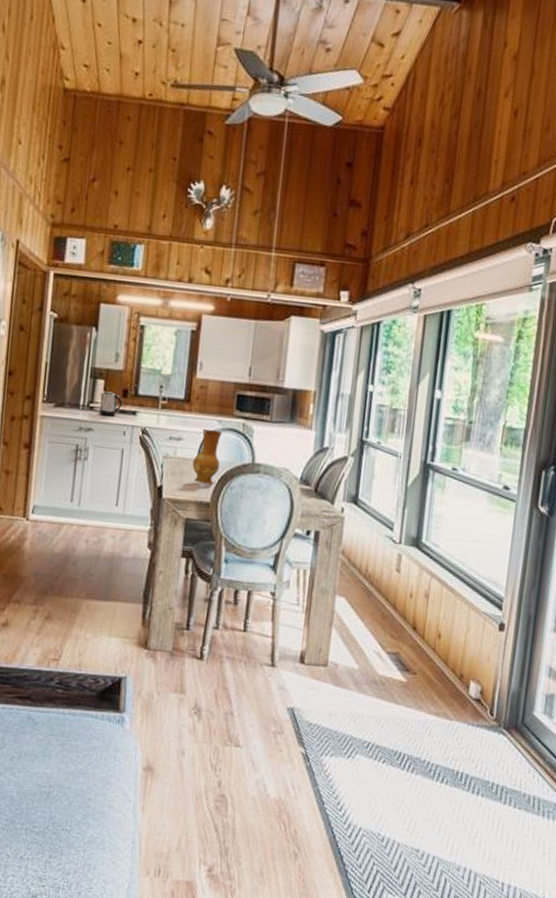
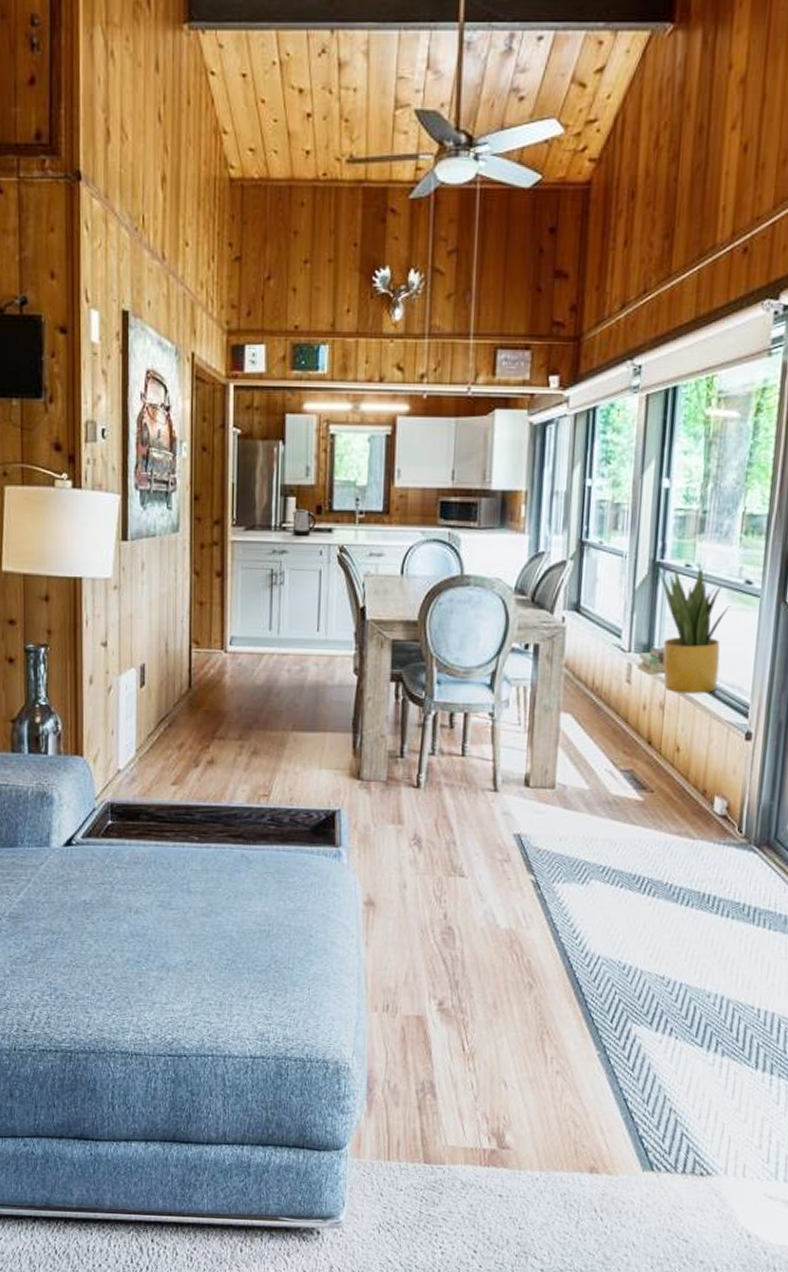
ceramic jug: present [192,428,222,485] -> none [396,541,426,602]
books: none [406,541,432,567] -> present [637,647,665,676]
planter: none [429,468,490,586] -> present [661,564,731,694]

